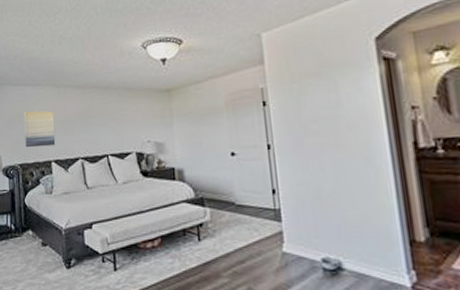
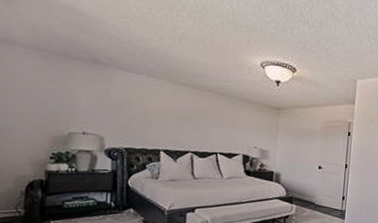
wall art: present [24,110,56,148] -> none [133,98,168,137]

